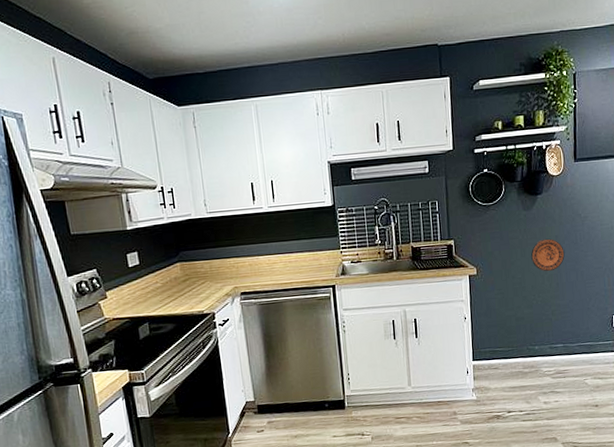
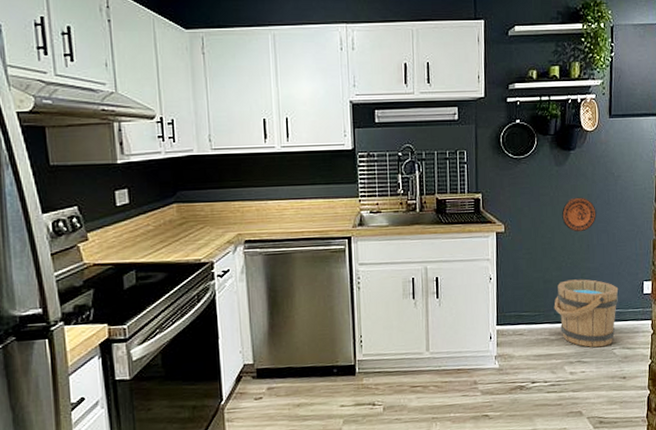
bucket: none [526,315,589,379] -> present [554,279,619,348]

